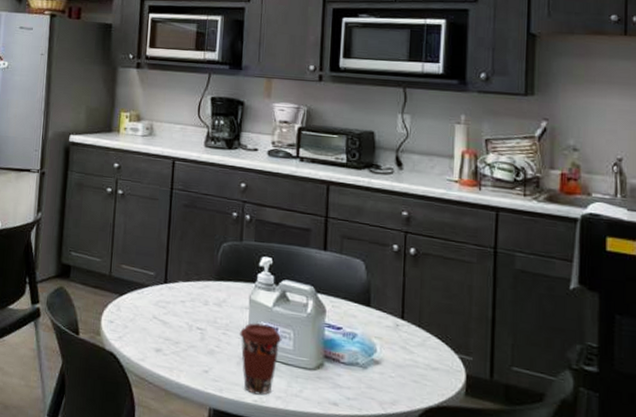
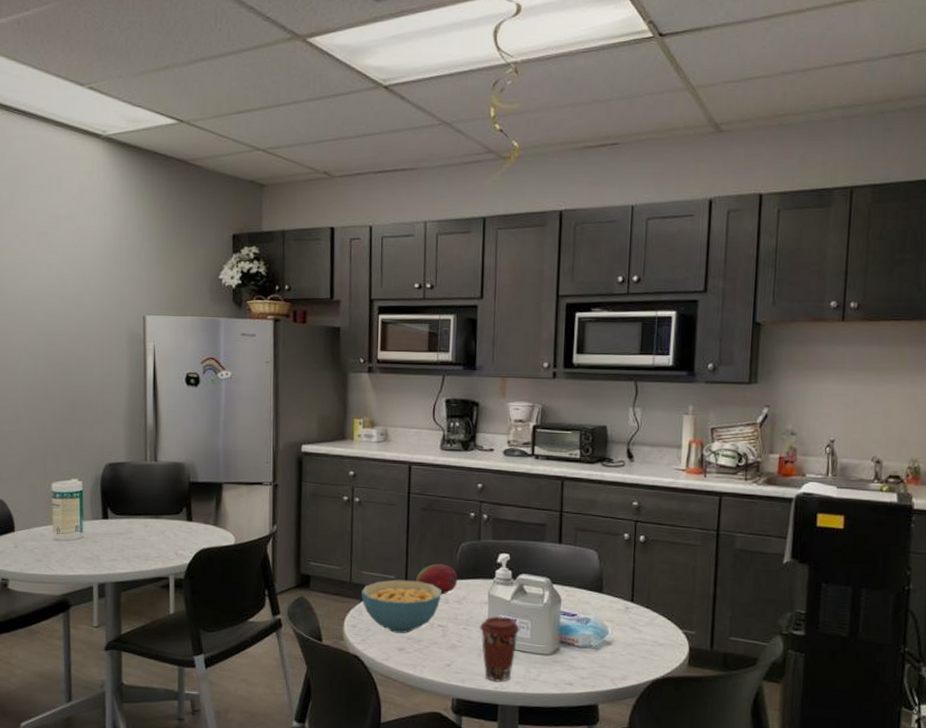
cereal bowl: none [120,276,201,334] -> present [361,579,441,633]
fruit: none [176,262,218,296] -> present [416,563,458,595]

